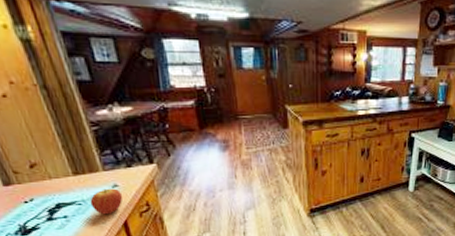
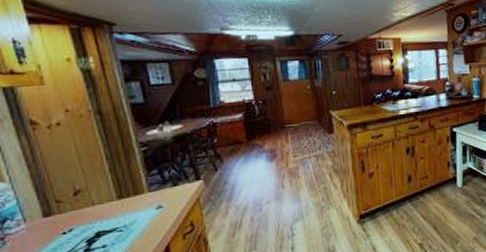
fruit: present [90,188,123,215] -> none [132,210,167,241]

